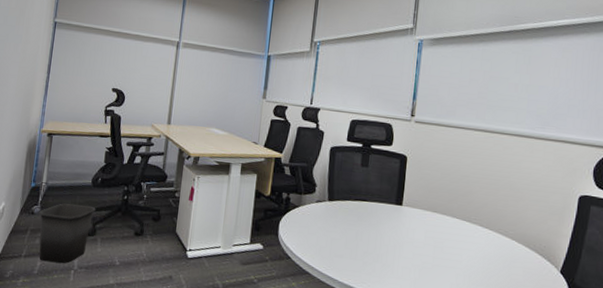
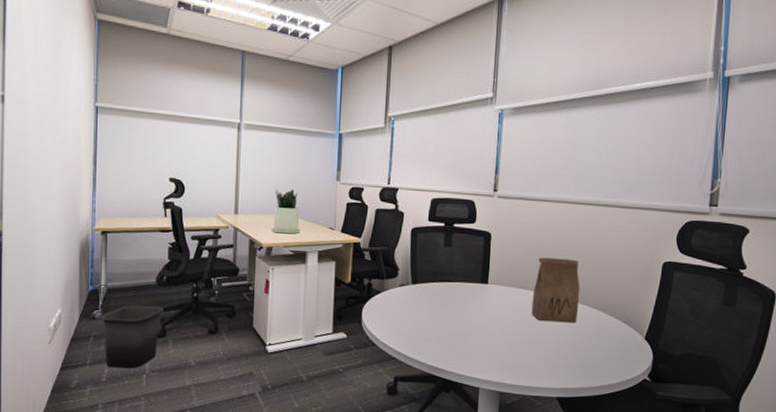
planter: none [199,103,228,146] -> present [270,188,302,234]
paper bag: none [444,183,495,251] -> present [531,257,580,323]

